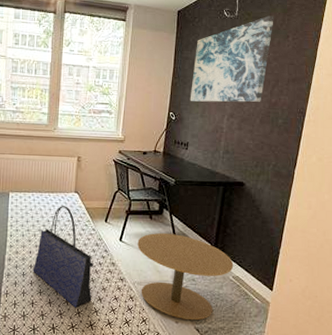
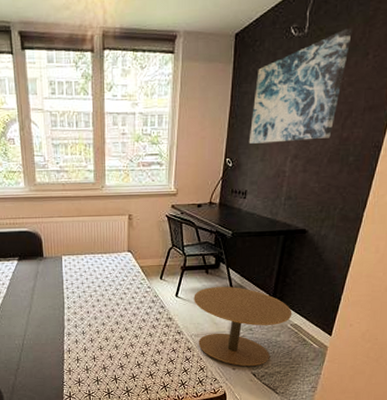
tote bag: present [32,206,93,308] -> none [92,266,151,360]

